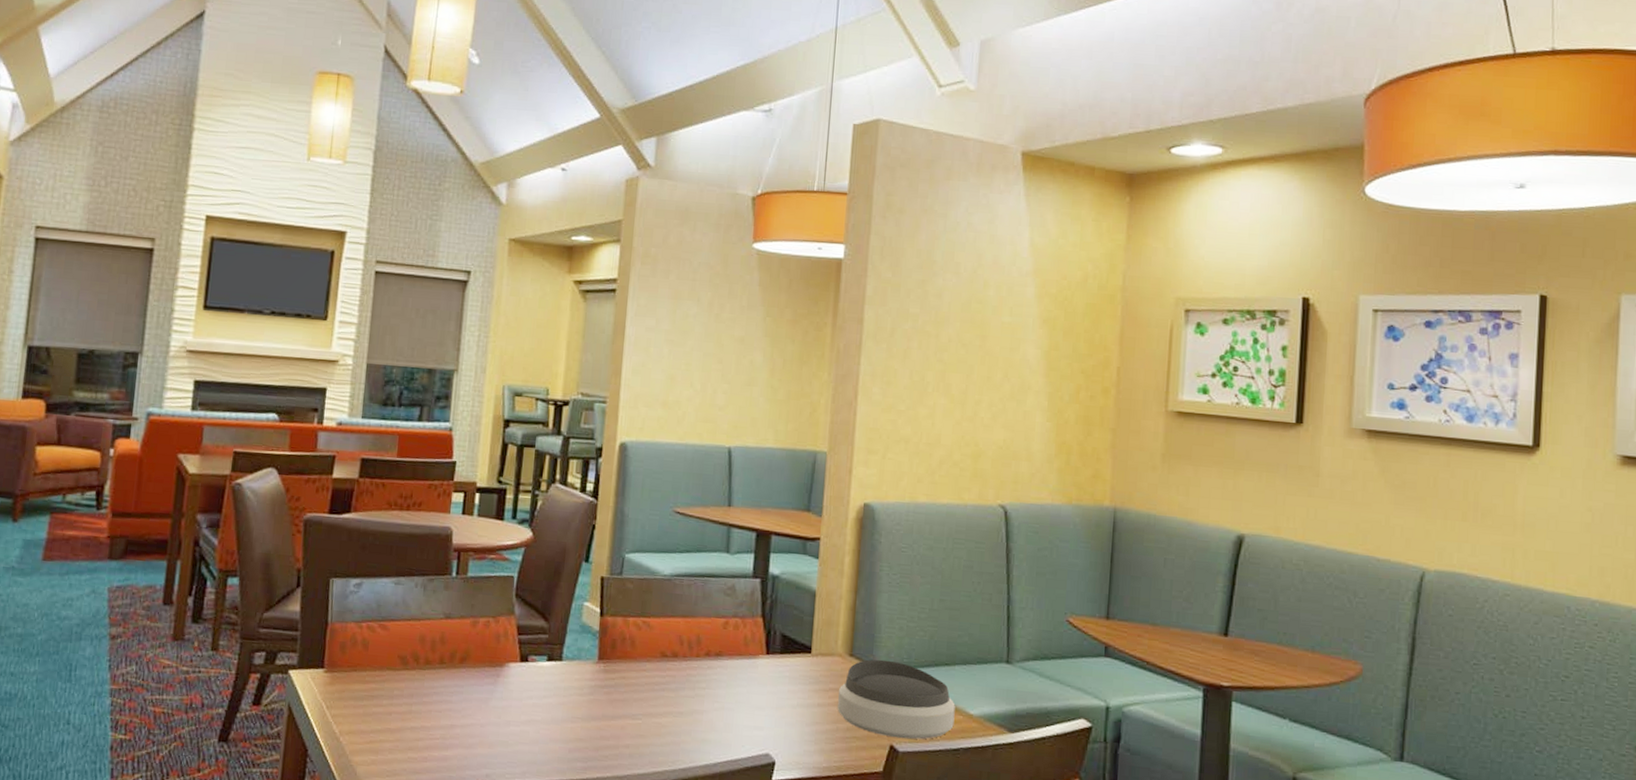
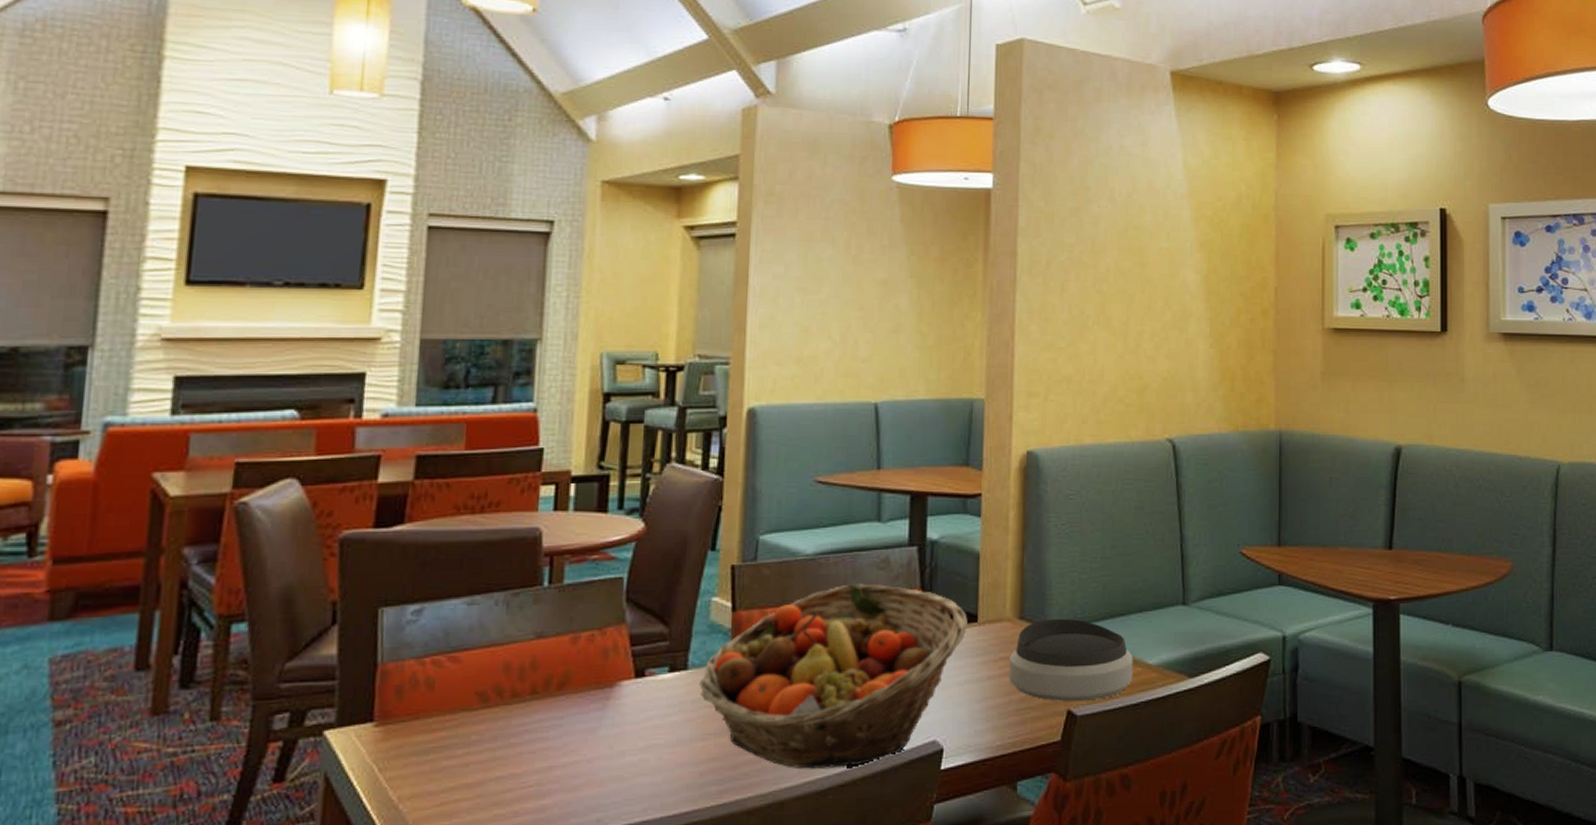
fruit basket: none [571,605,802,765] -> present [699,583,968,769]

